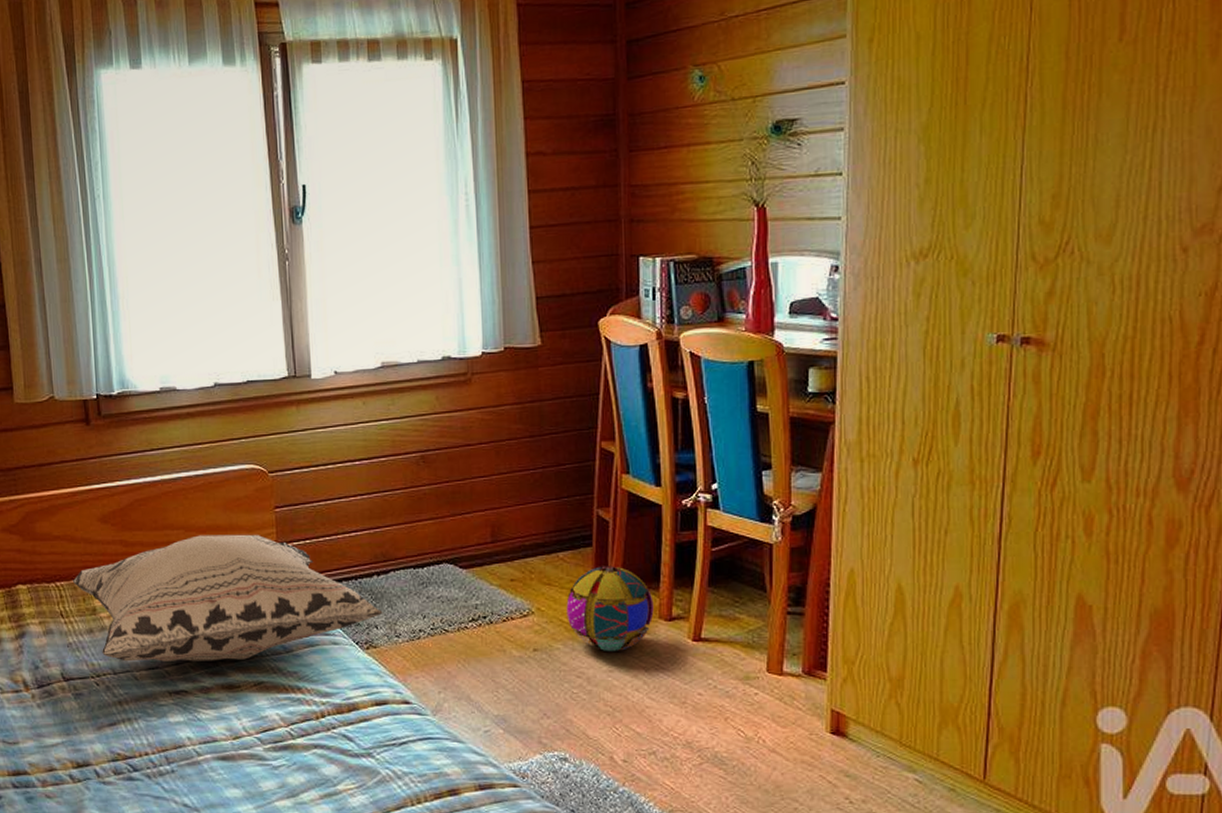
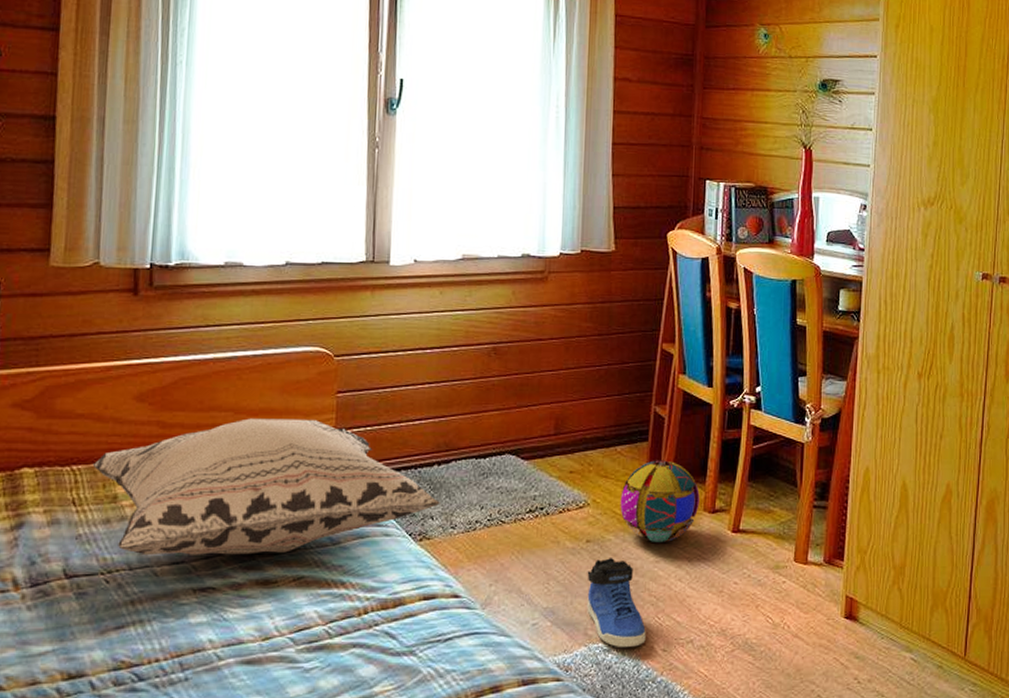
sneaker: none [536,667,604,758] -> present [587,558,646,648]

